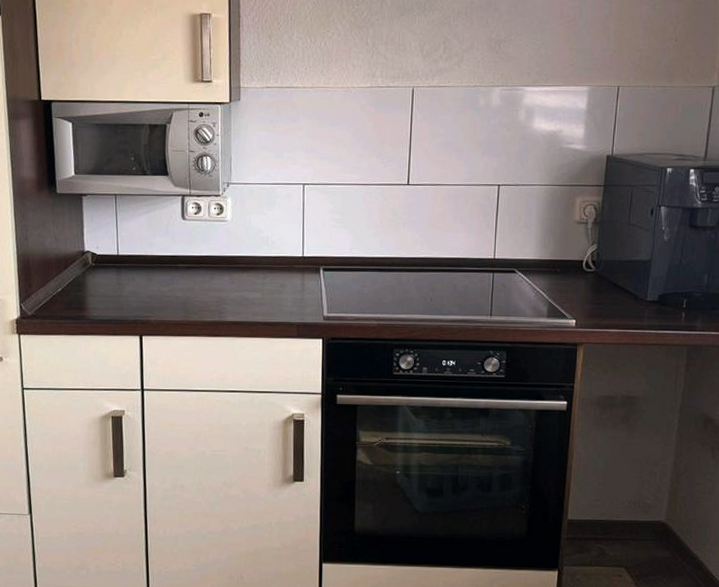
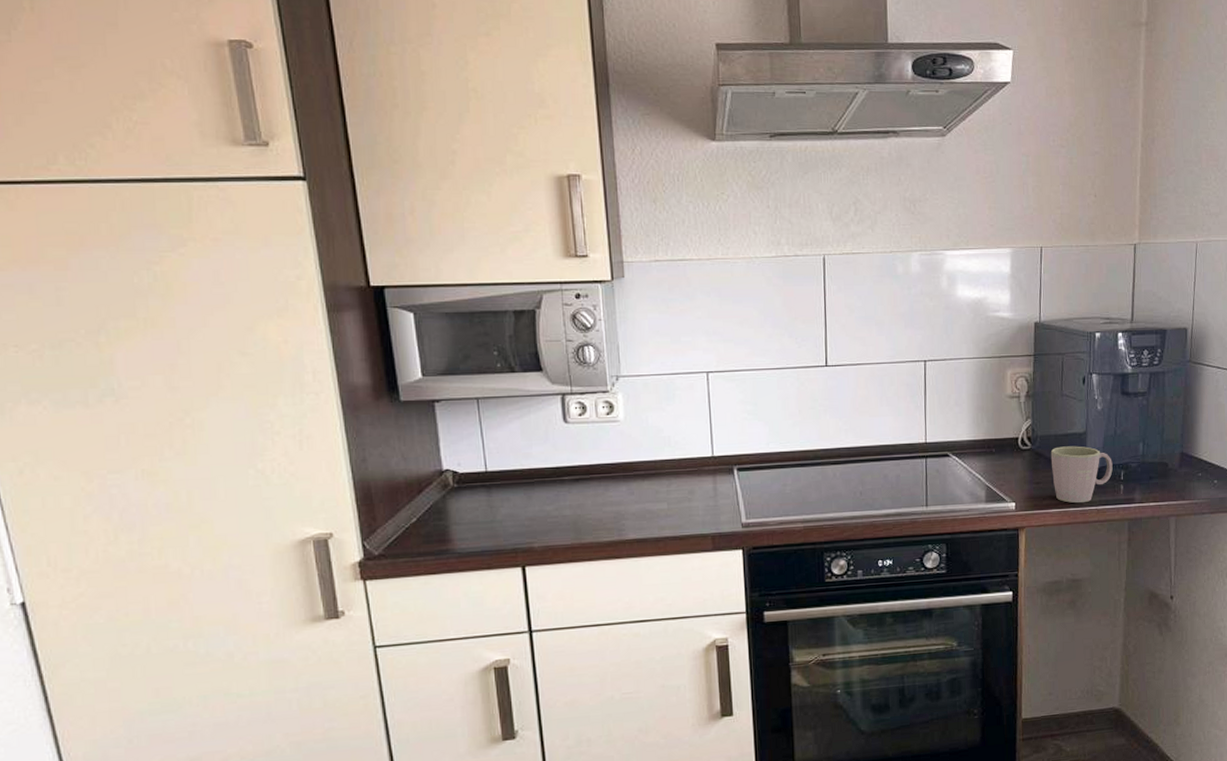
mug: none [613,272,676,326] -> present [1050,446,1113,504]

